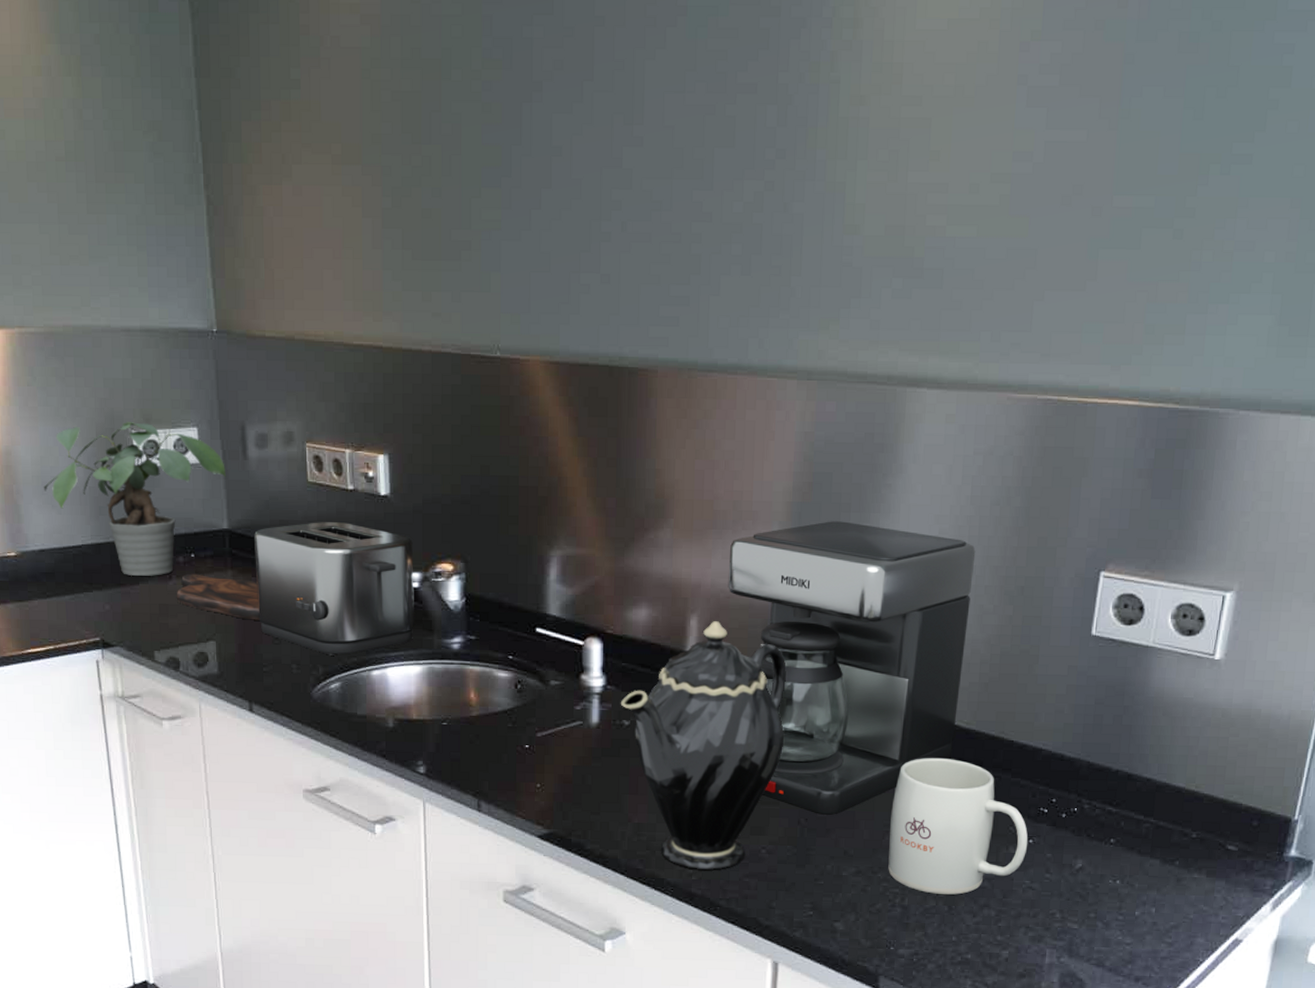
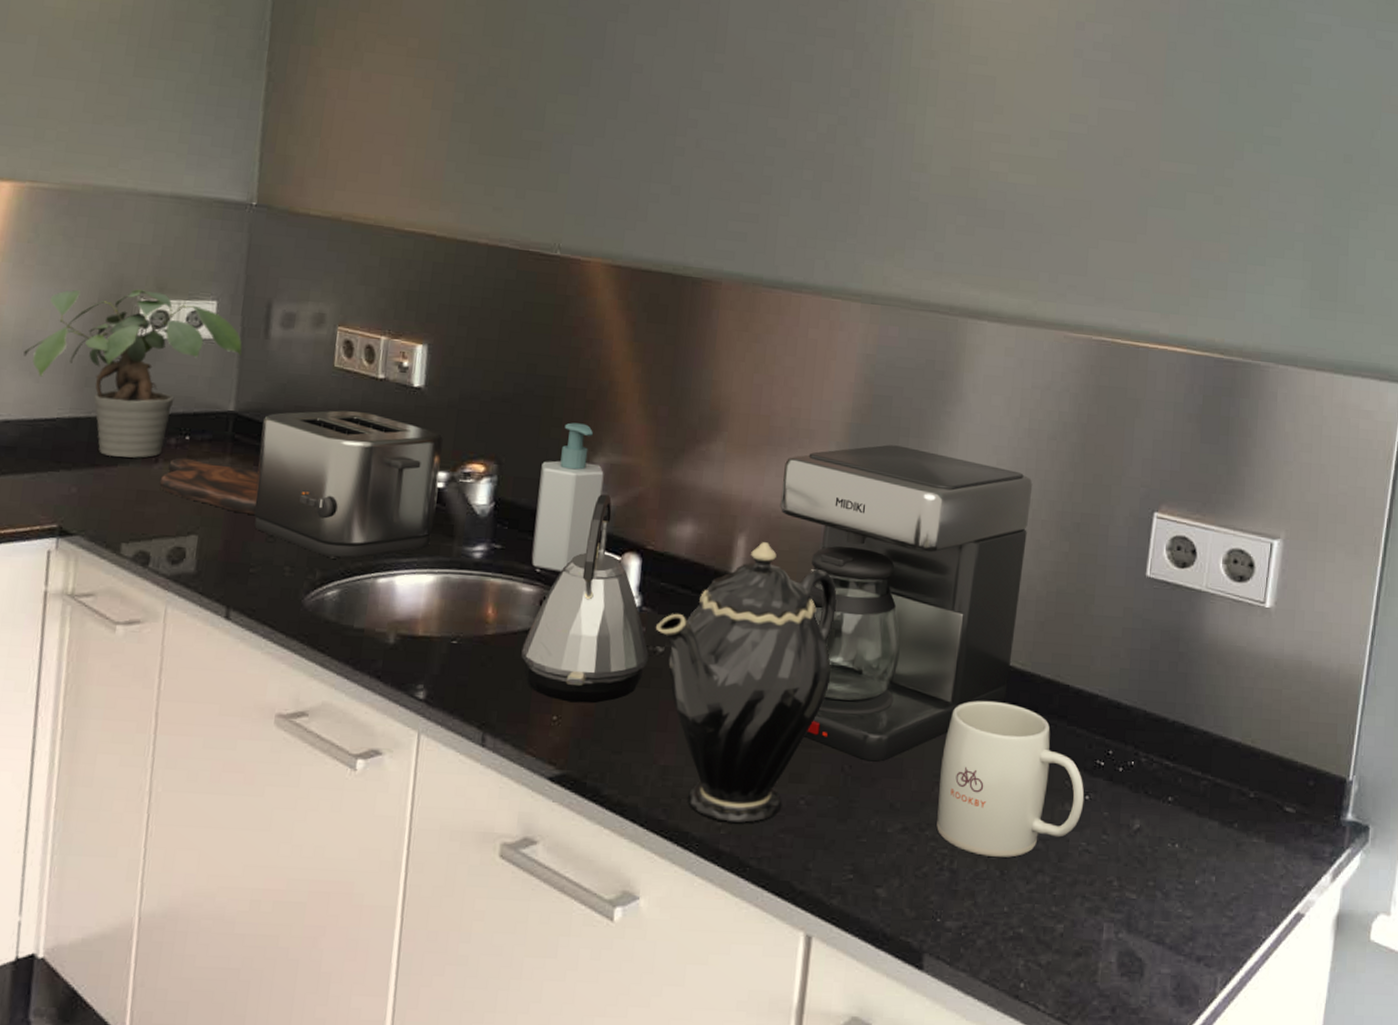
soap bottle: none [503,519,561,658] -> present [531,422,604,573]
kettle: none [504,585,616,772] -> present [521,494,648,704]

